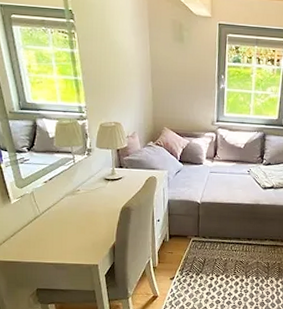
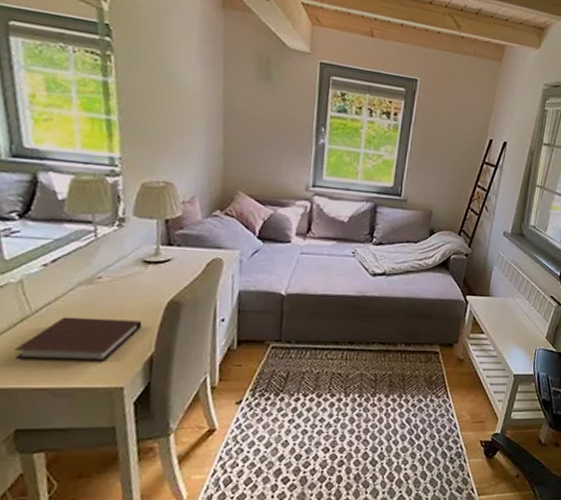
notebook: none [32,216,107,247] -> present [14,317,143,361]

